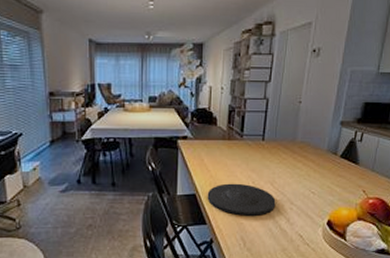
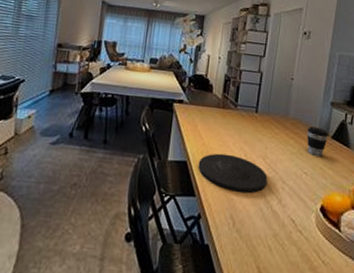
coffee cup: none [315,148,337,177] -> present [307,126,328,157]

